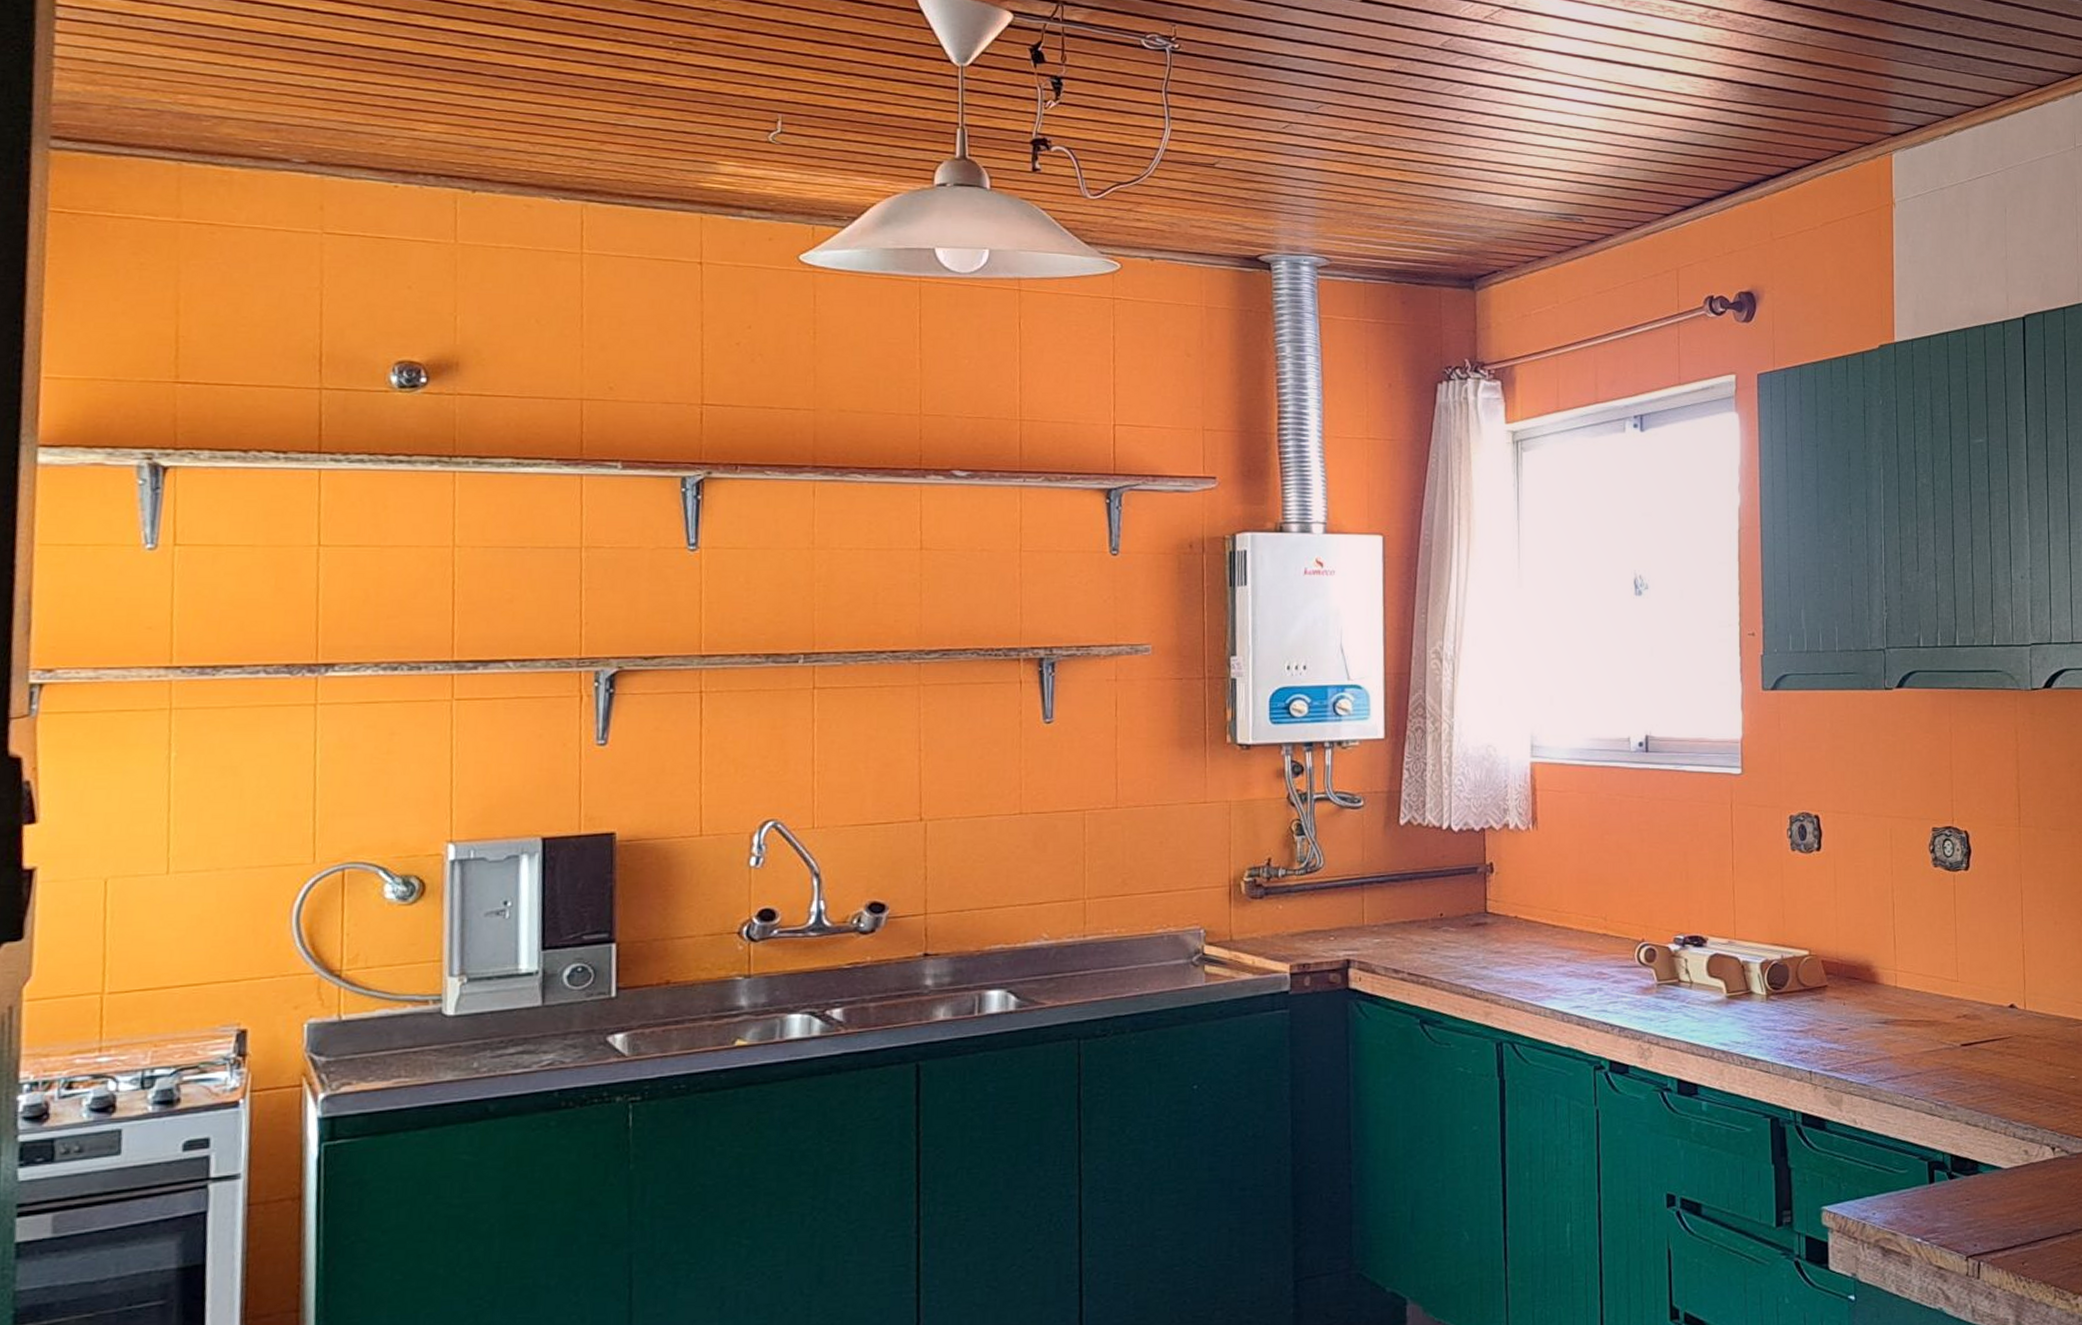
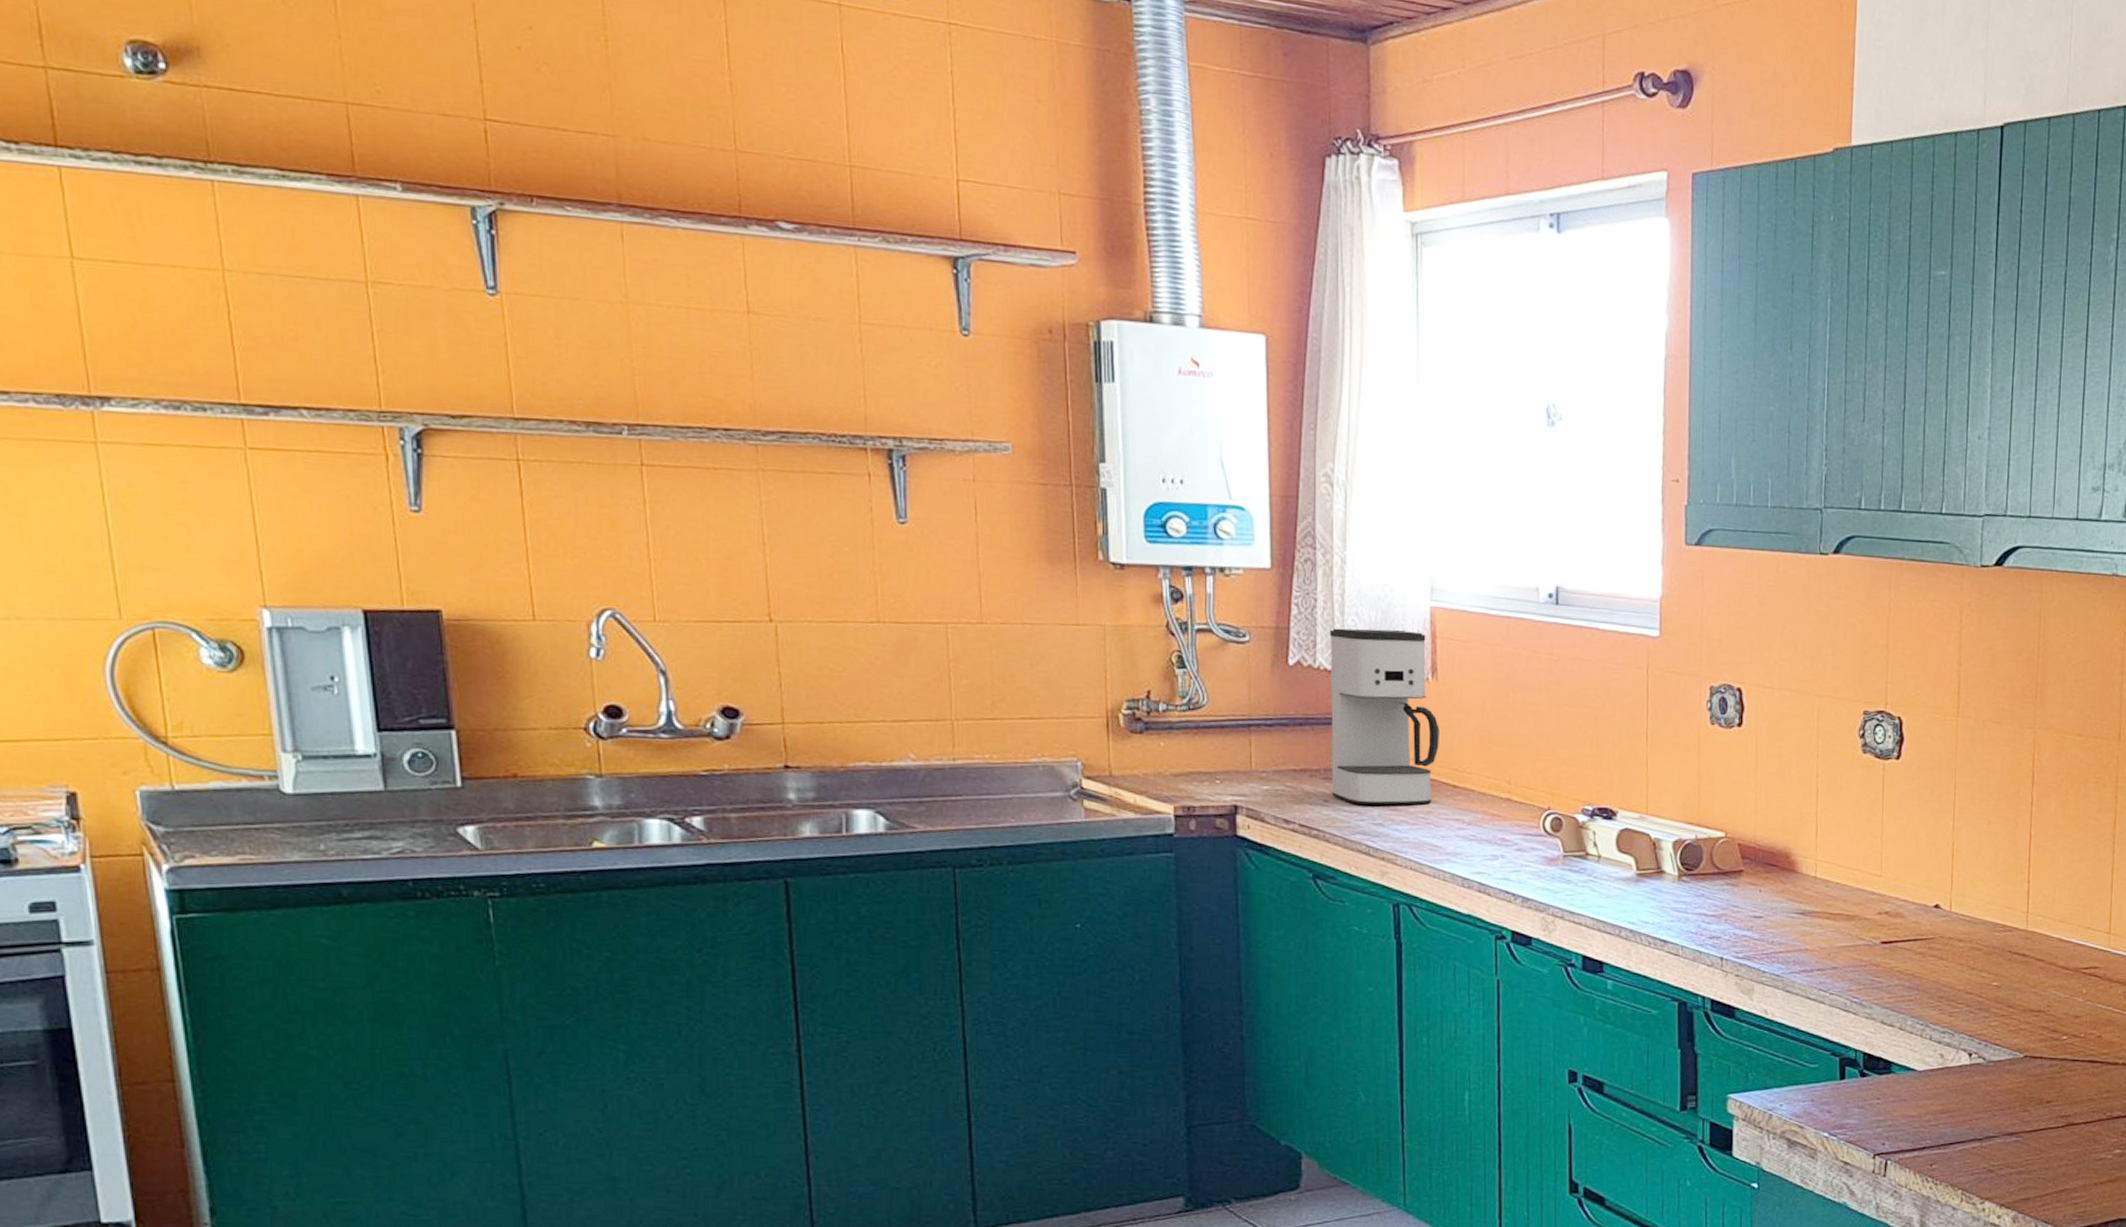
coffee maker: none [1438,786,1540,950] -> present [1329,628,1439,805]

